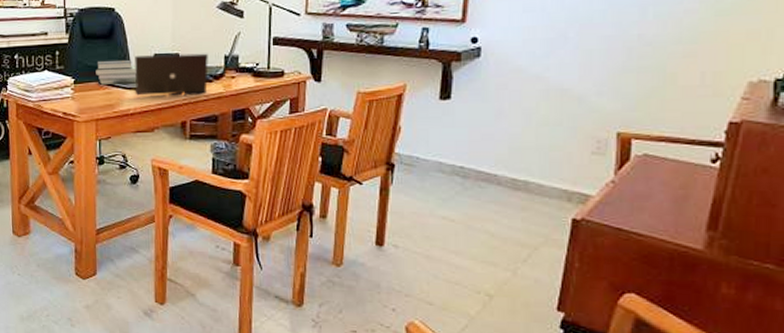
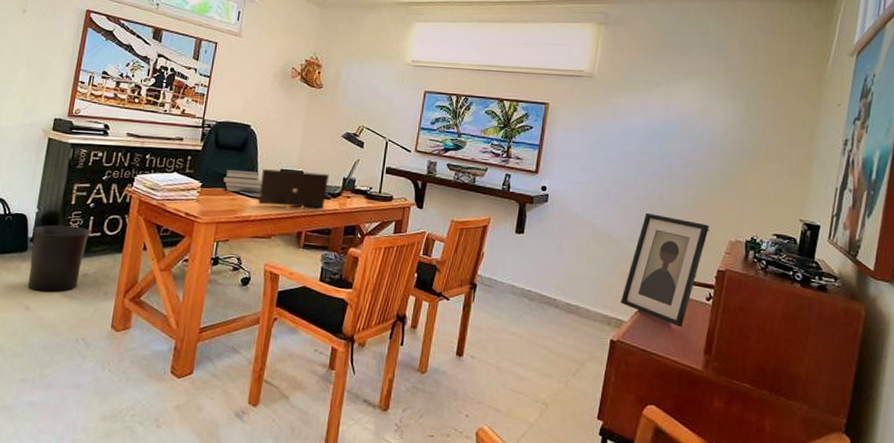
picture frame: none [584,56,717,198] -> present [620,212,709,327]

